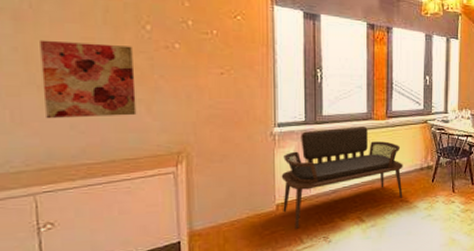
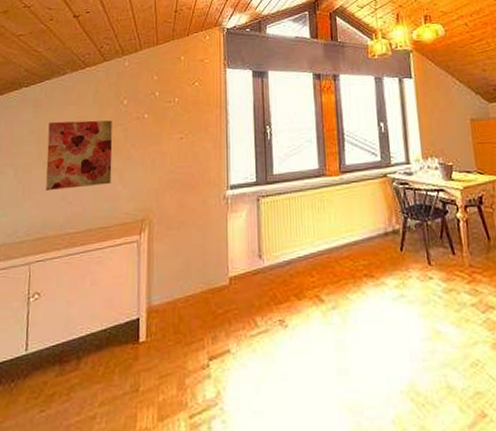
bench: present [281,127,403,229] -> none [234,185,367,308]

